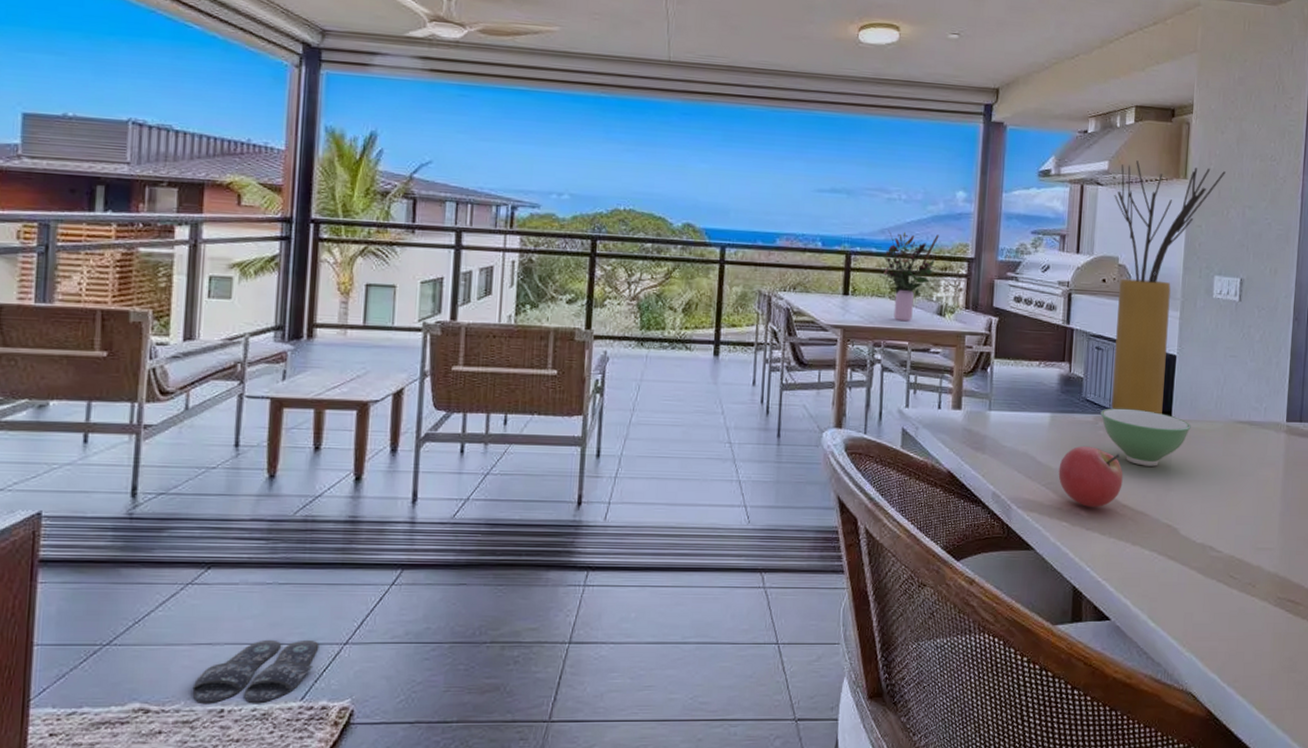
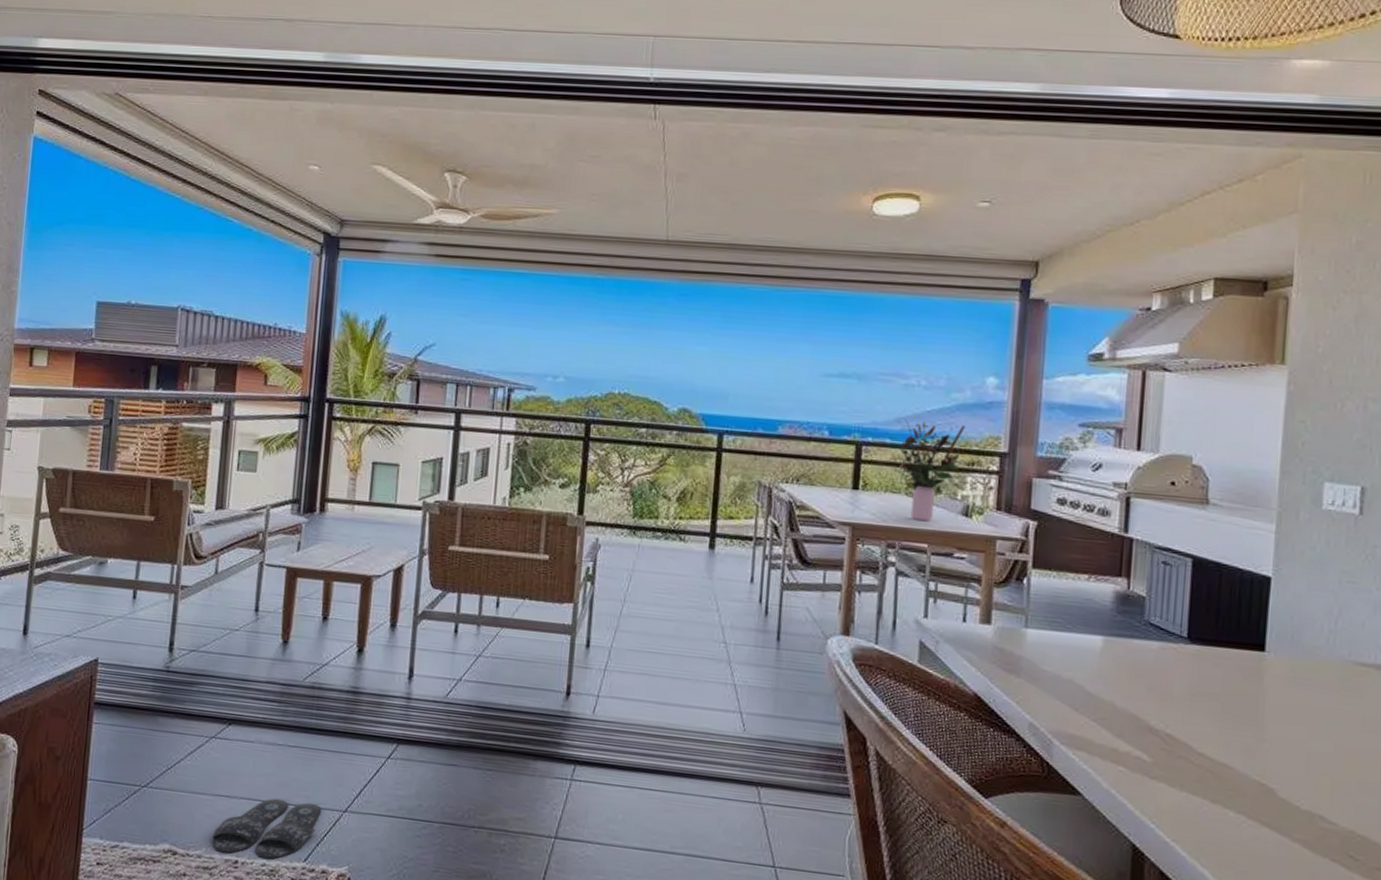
fruit: present [1058,445,1123,507] -> none [1113,677,1199,753]
bowl: present [1100,408,1191,466] -> none [1168,635,1293,710]
vase: present [1111,160,1226,415] -> none [1183,342,1339,648]

